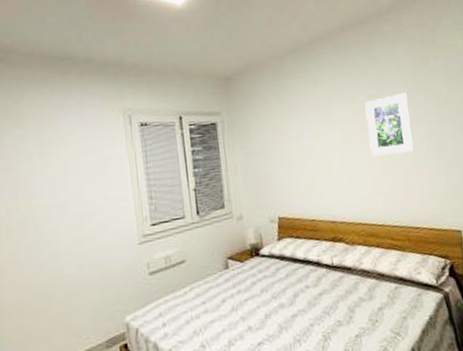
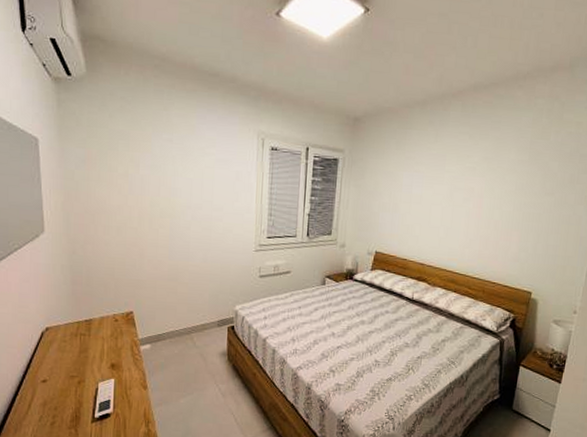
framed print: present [364,92,415,156] -> none [471,160,519,217]

